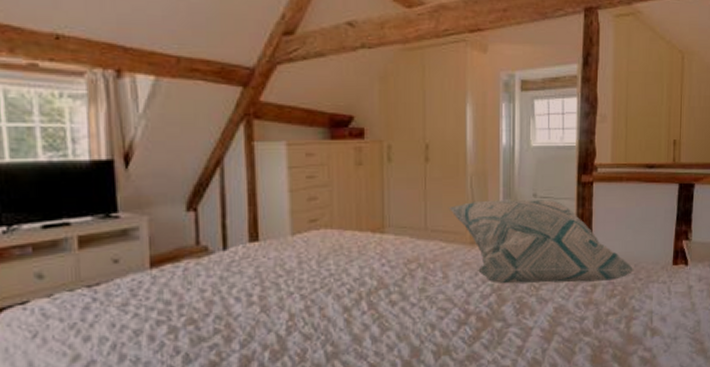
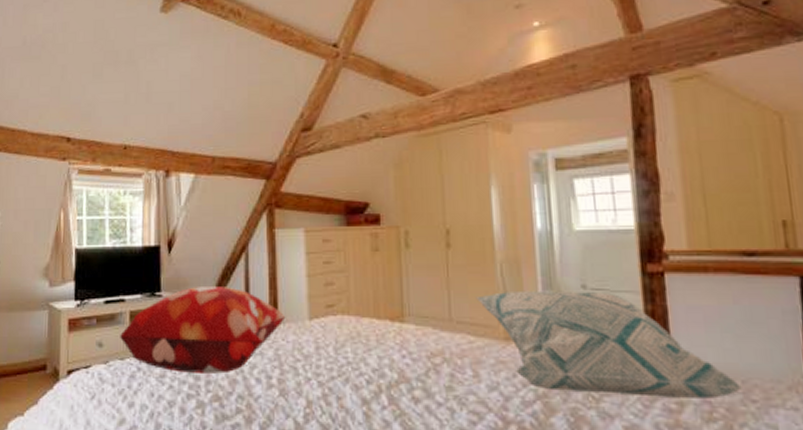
decorative pillow: none [66,204,267,299] -> present [120,287,286,374]

